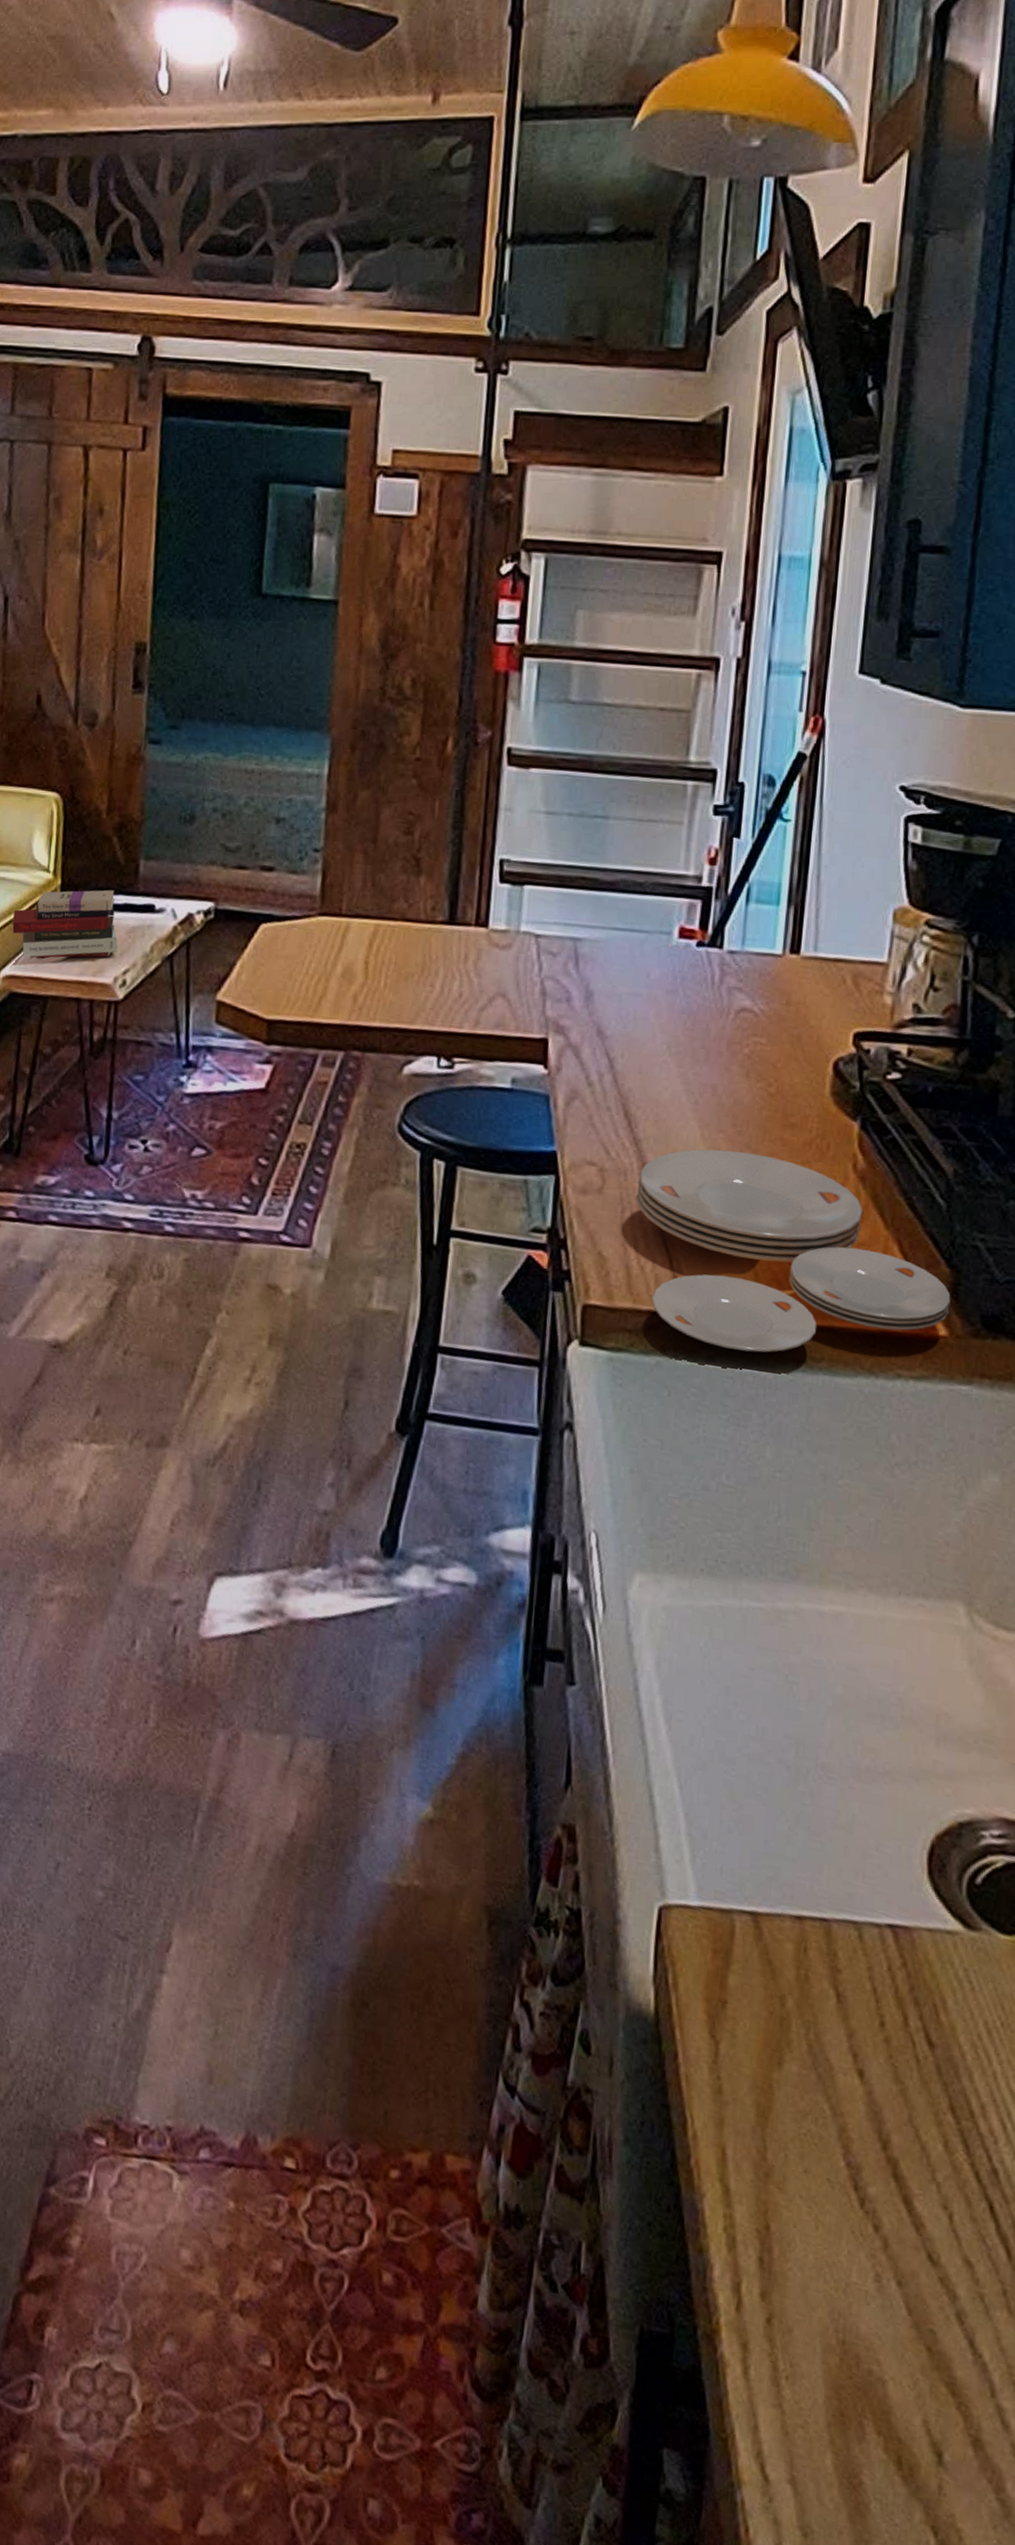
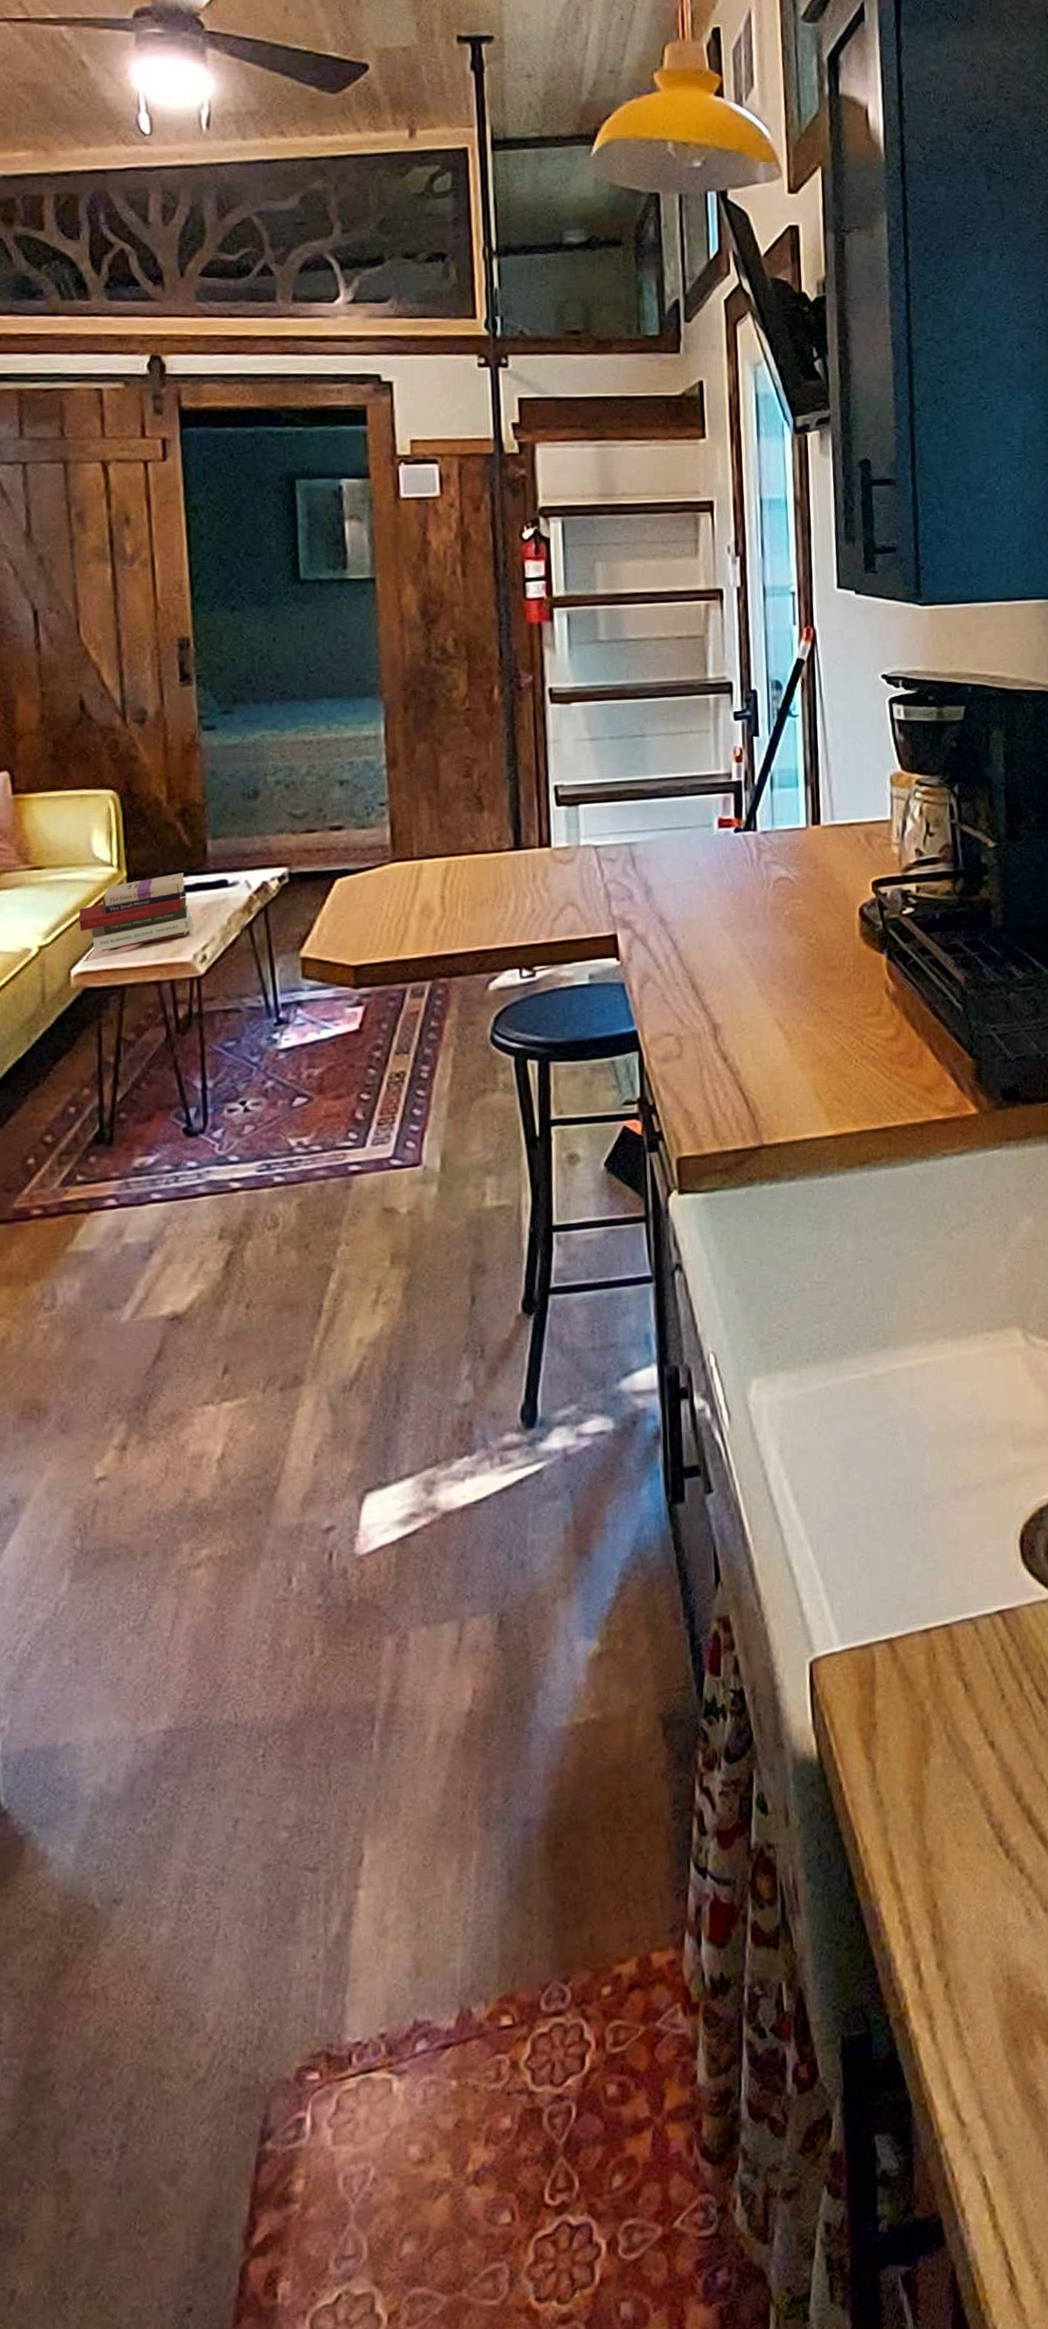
plate: present [636,1149,951,1353] -> none [710,997,977,1167]

